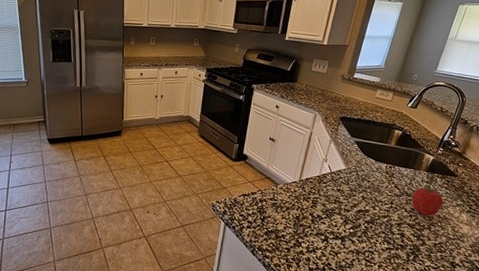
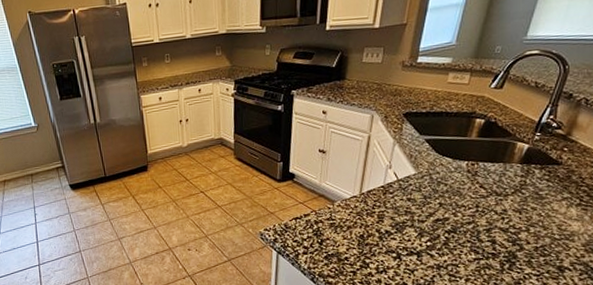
fruit: present [412,185,443,216] -> none [503,180,544,216]

